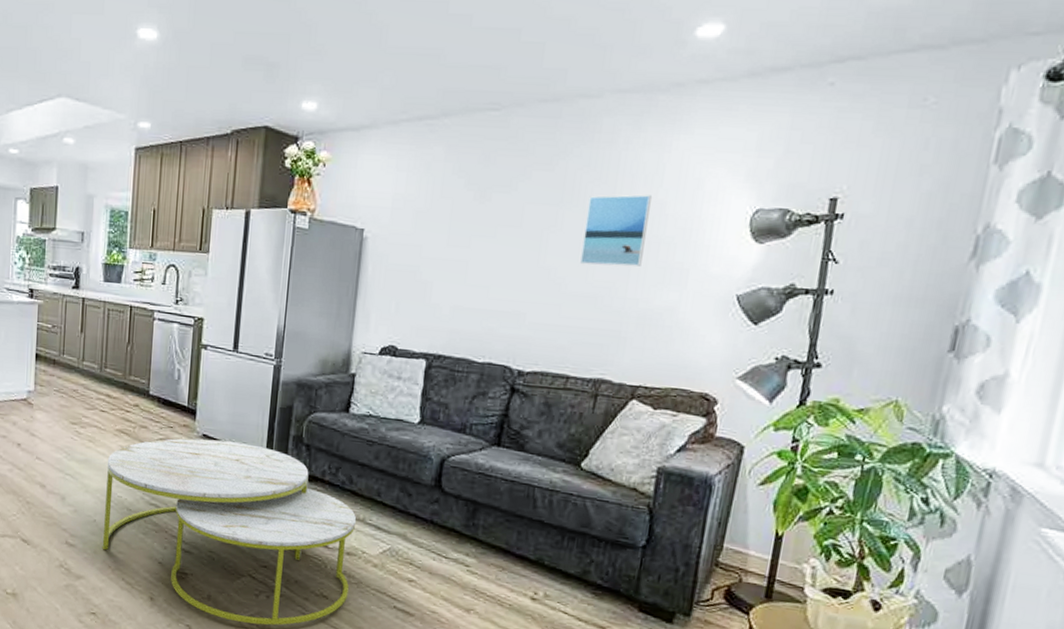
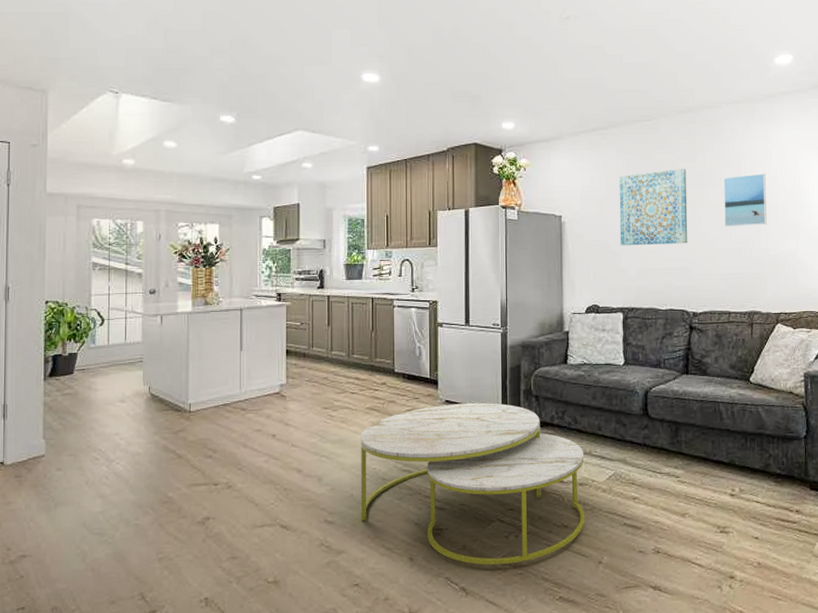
wall art: none [434,179,539,281] -> present [619,169,688,246]

